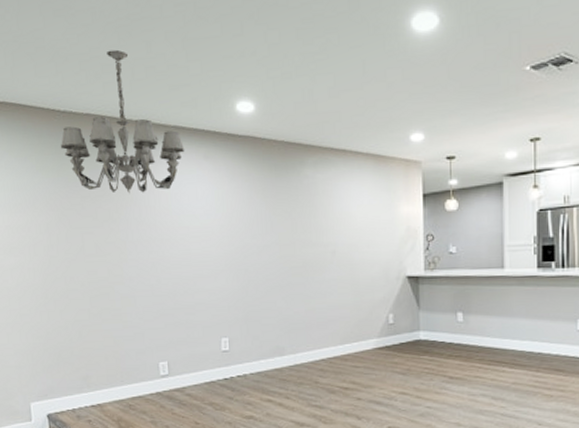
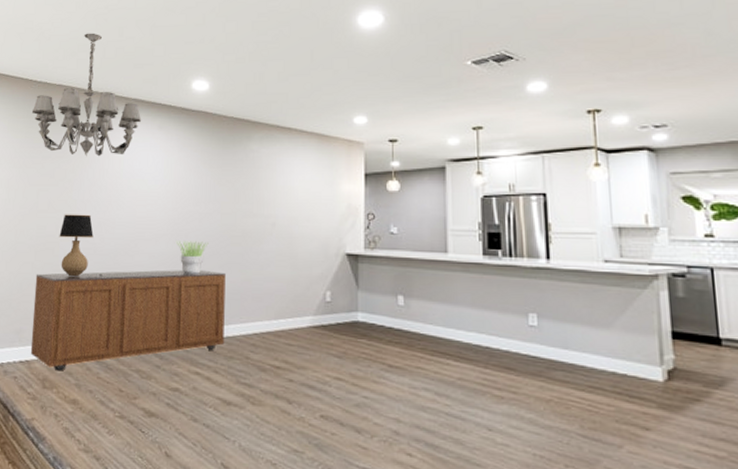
sideboard: none [94,303,293,411] -> present [30,269,226,371]
table lamp: none [112,255,164,320] -> present [59,214,102,278]
potted plant: none [236,275,269,308] -> present [176,241,209,274]

